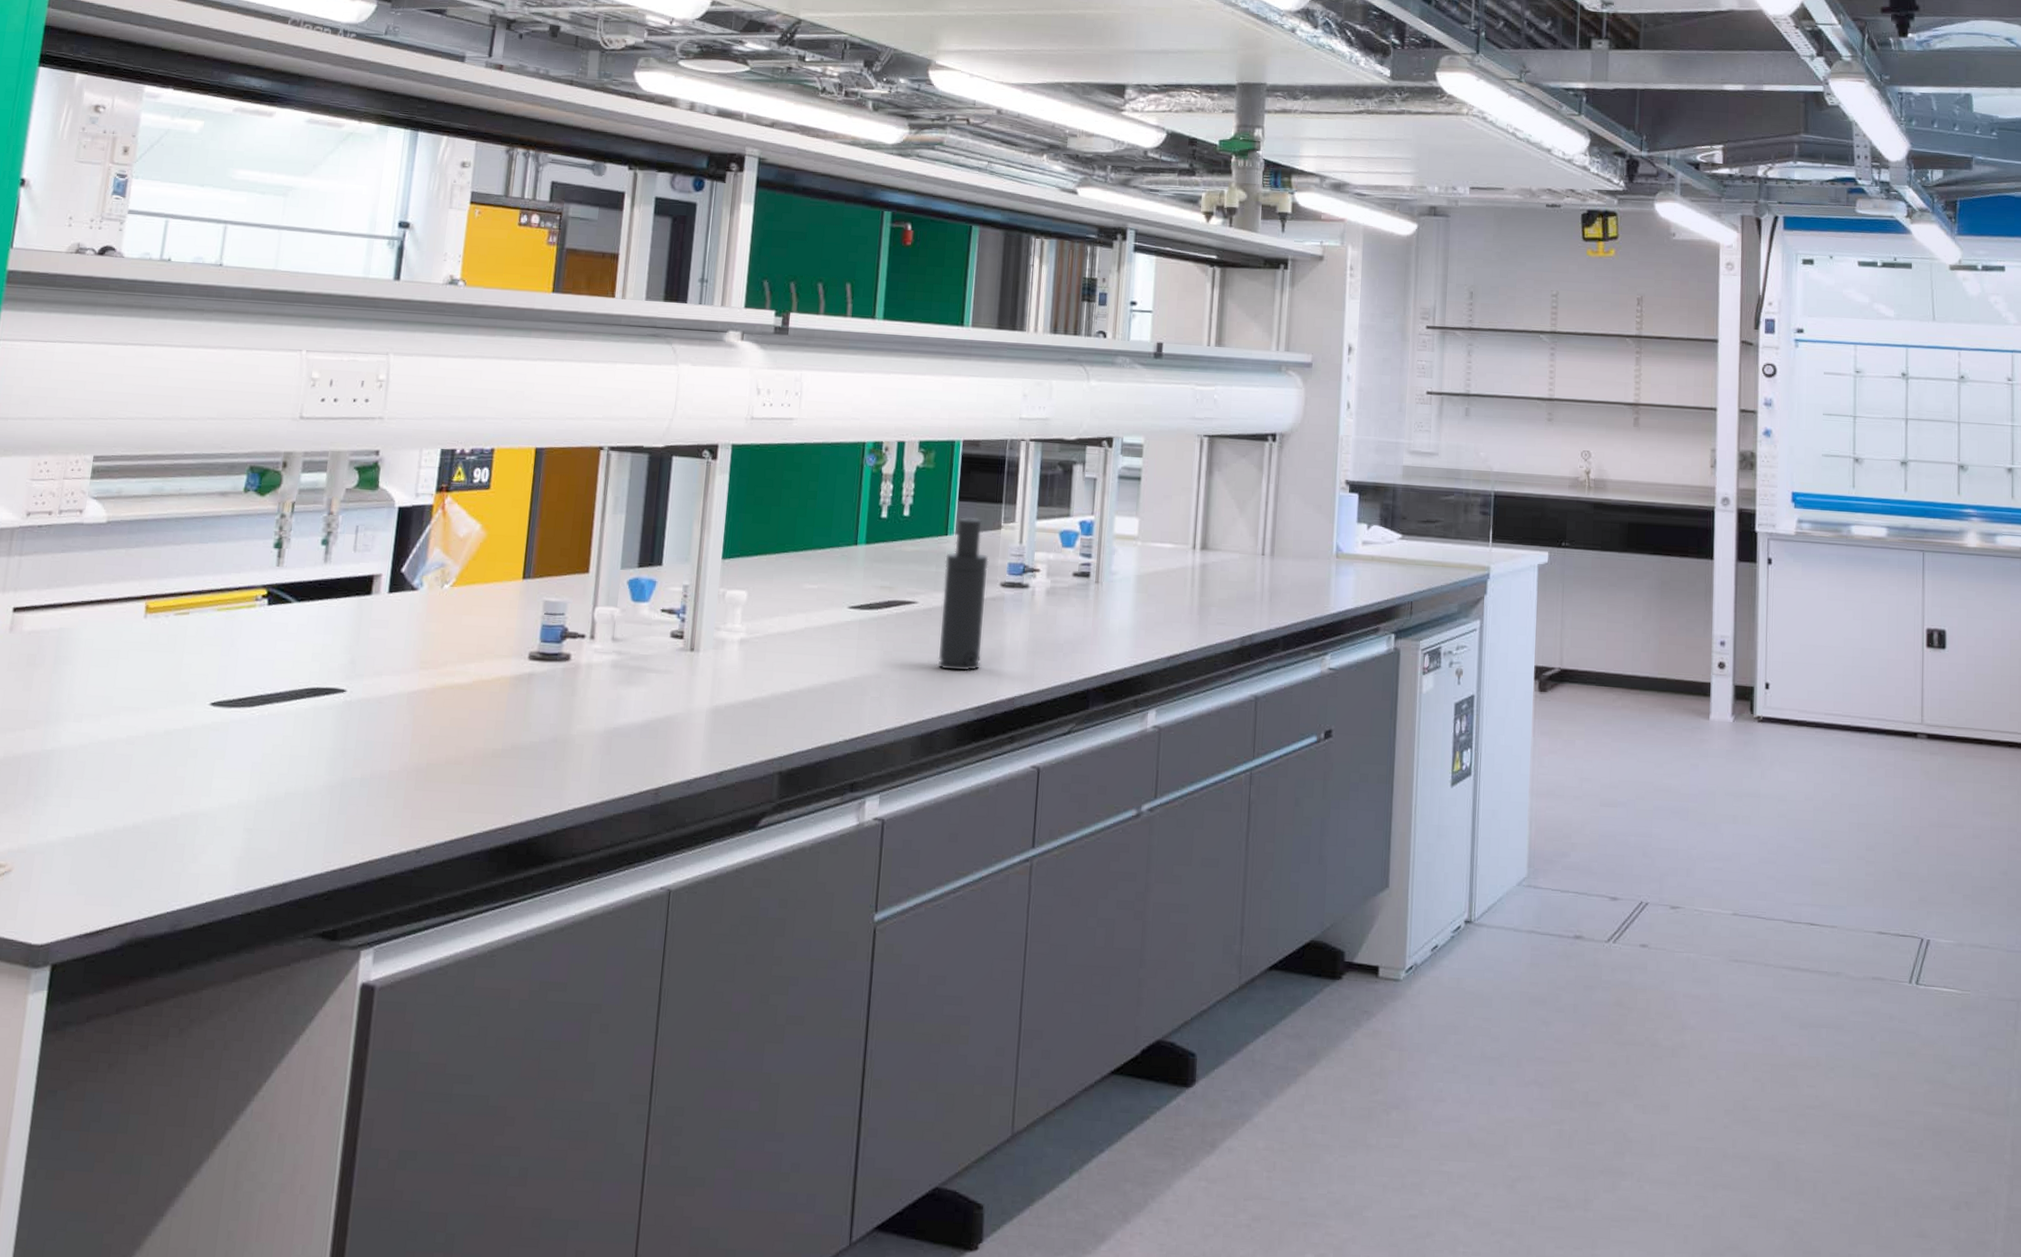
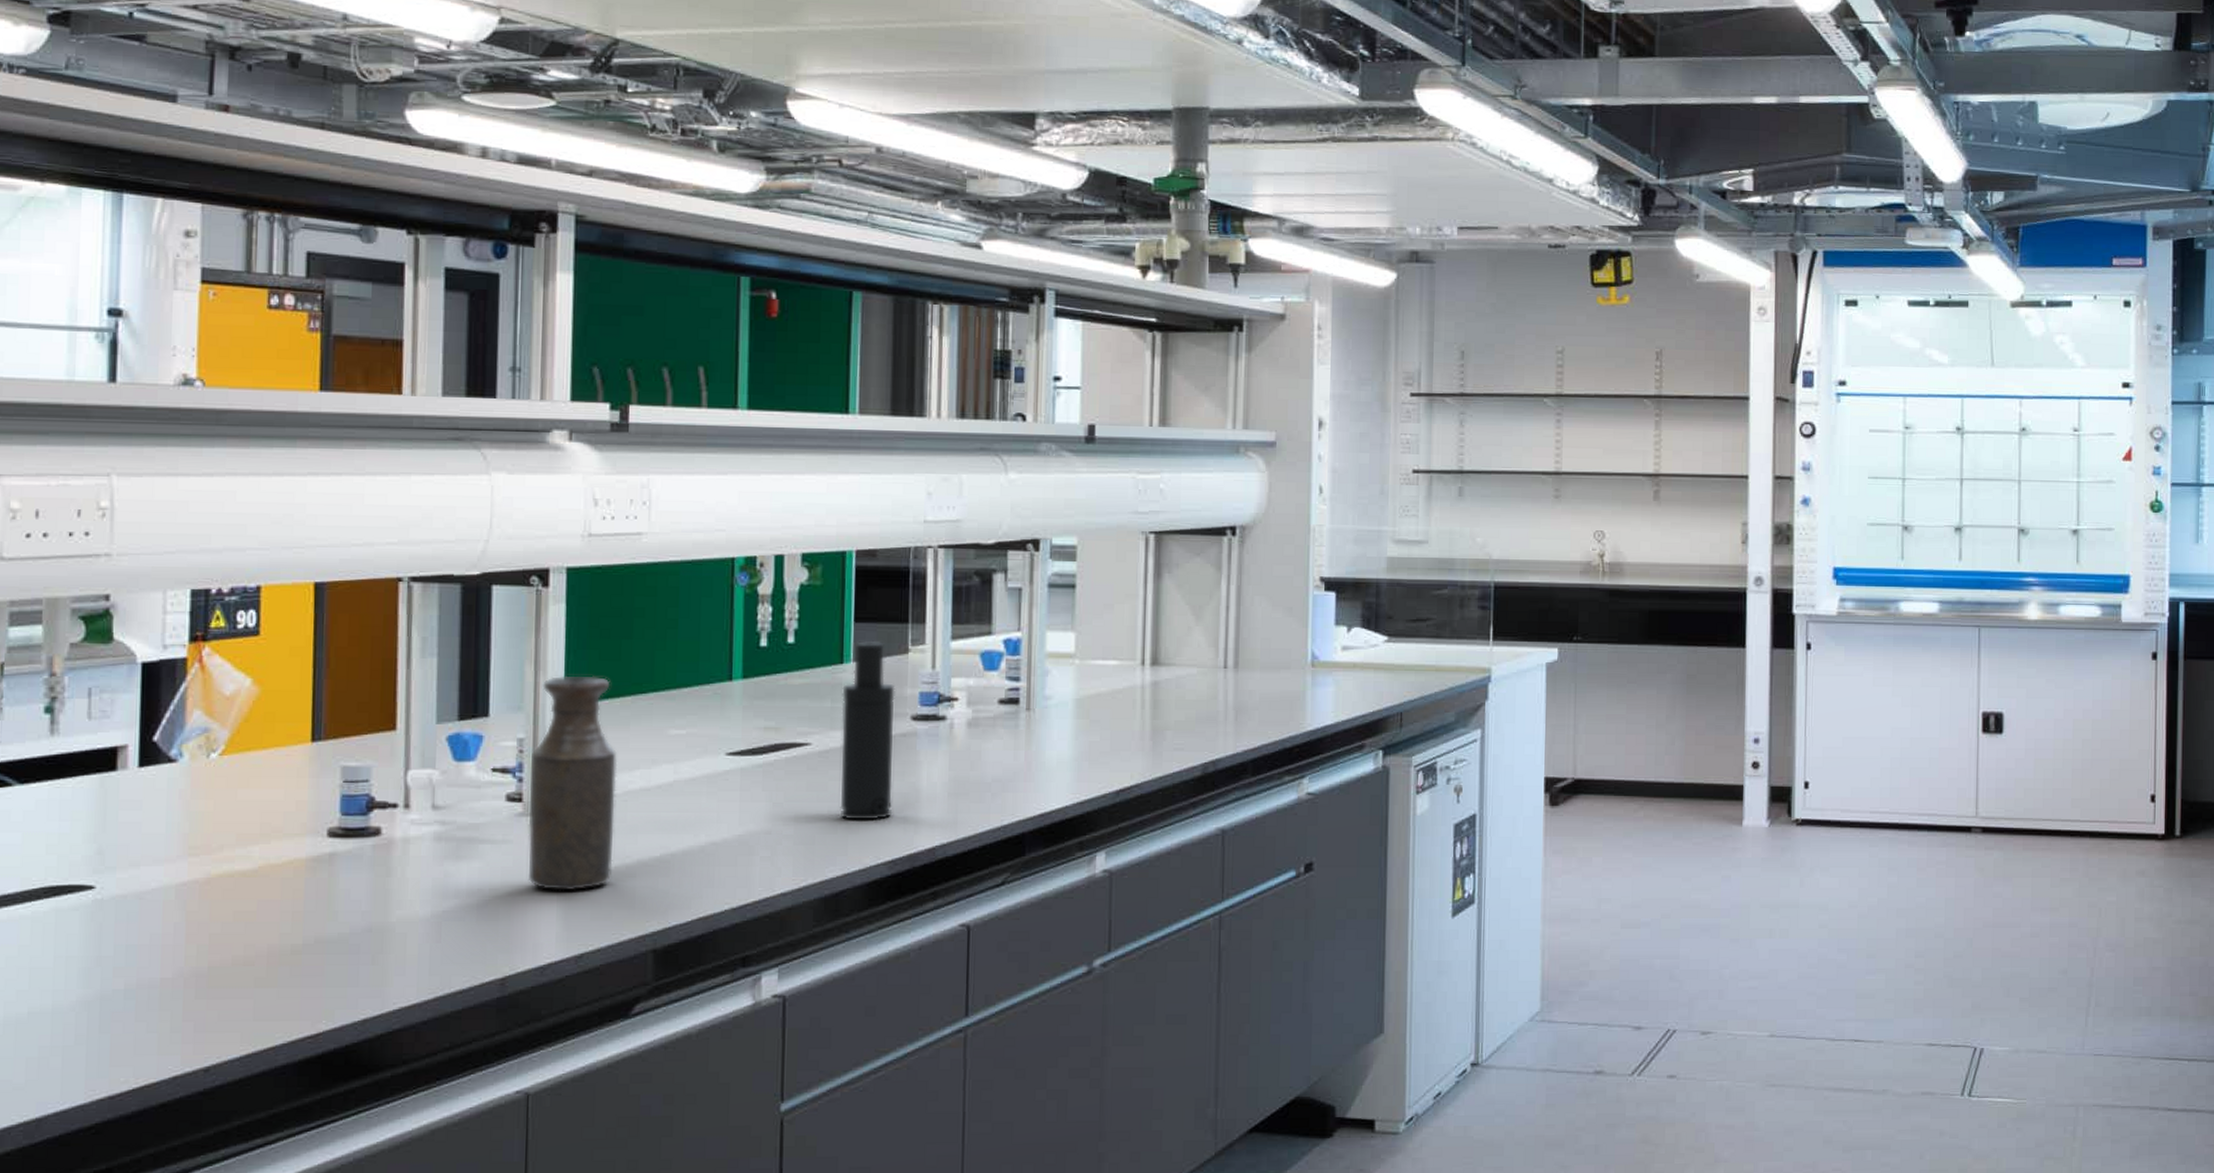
bottle: none [683,534,761,717] -> present [528,675,617,891]

